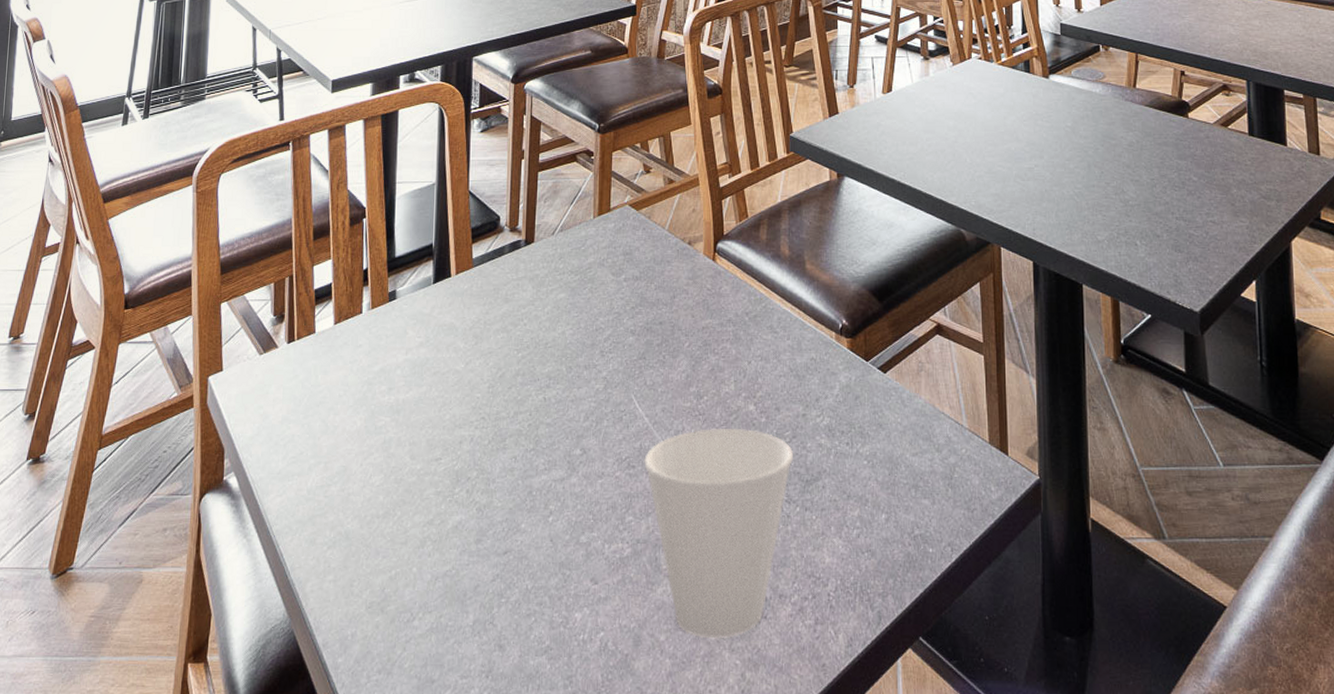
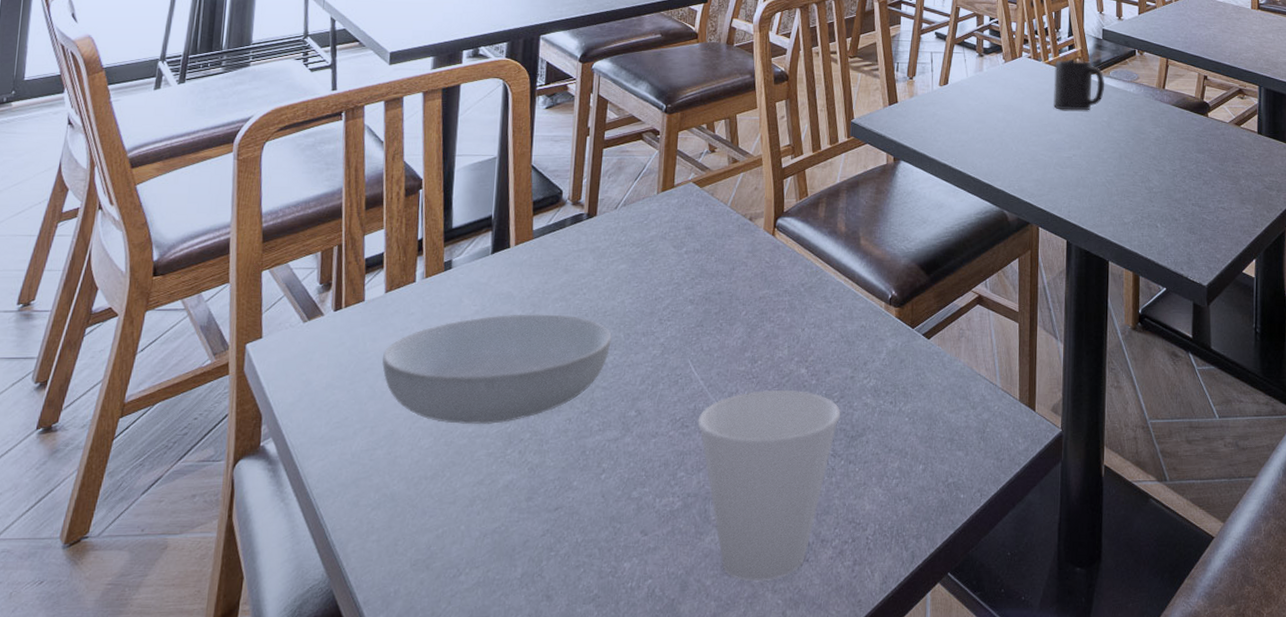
serving bowl: none [333,346,555,462] -> present [381,314,613,425]
mug: none [1009,60,1066,116] -> present [1053,60,1104,111]

